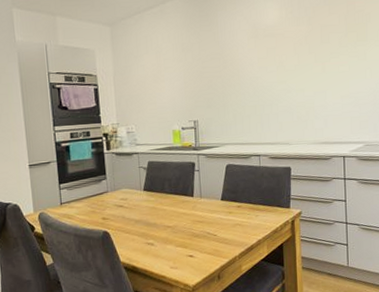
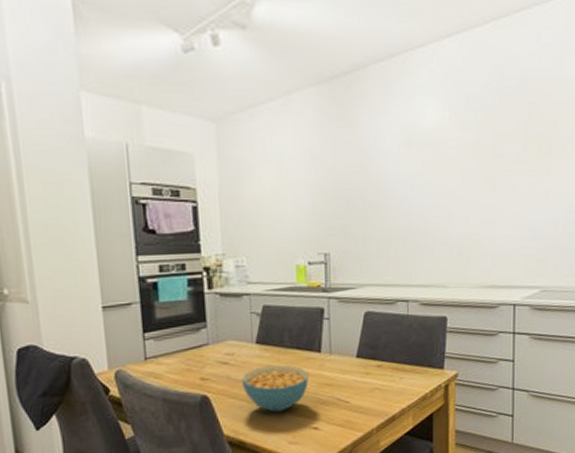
cereal bowl: none [133,206,185,244] -> present [241,364,309,412]

